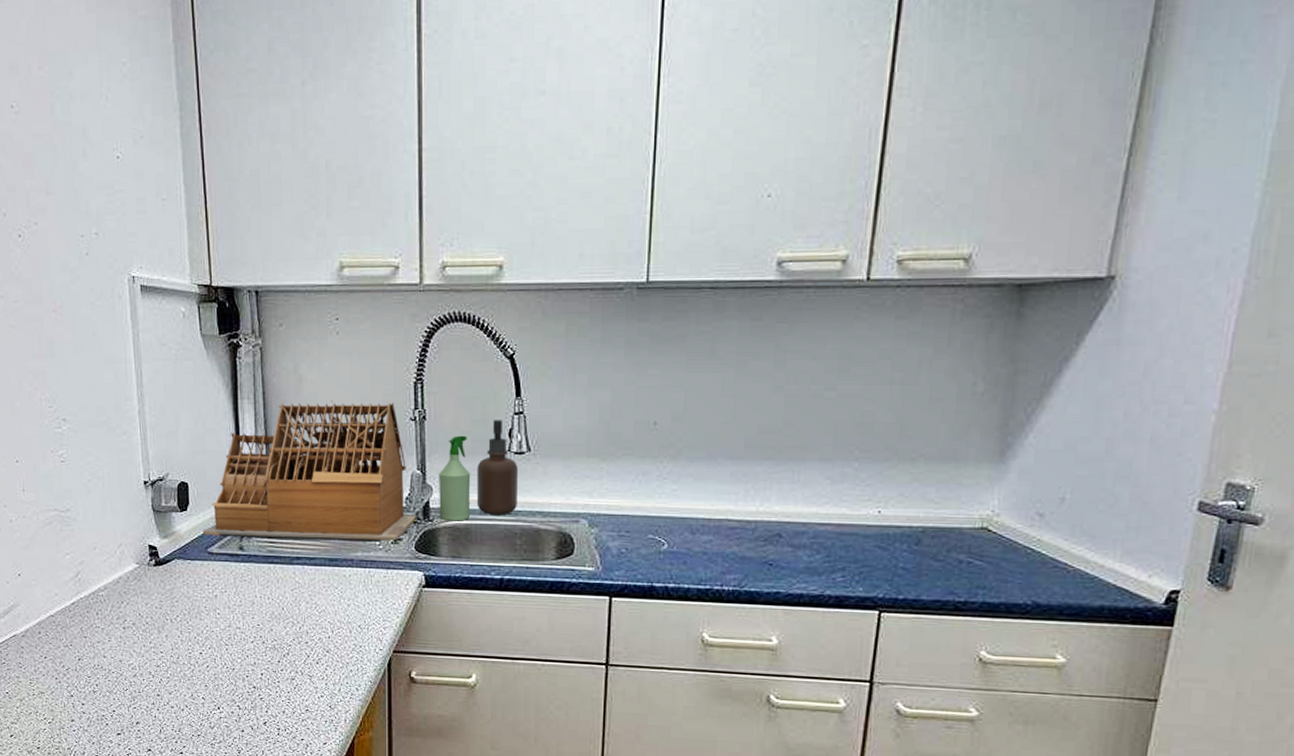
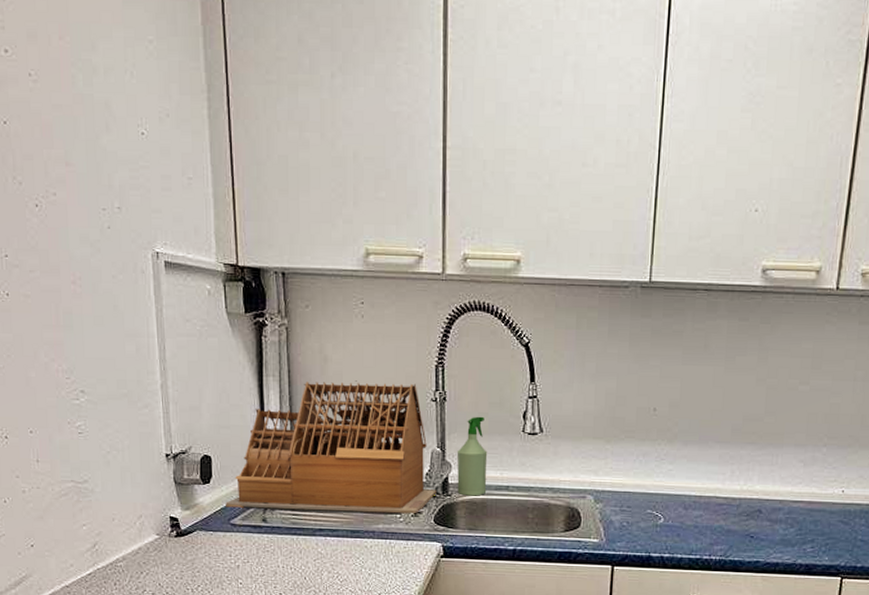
soap dispenser: present [476,420,518,514] -> none [492,403,531,490]

